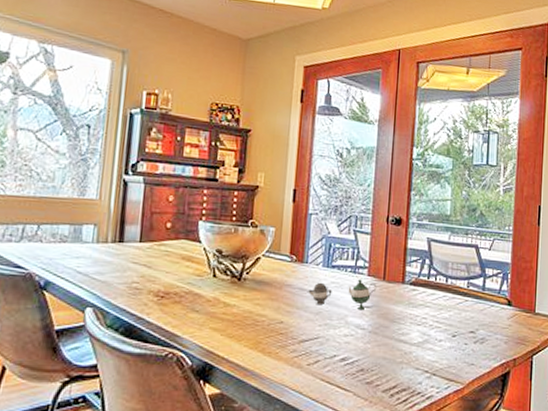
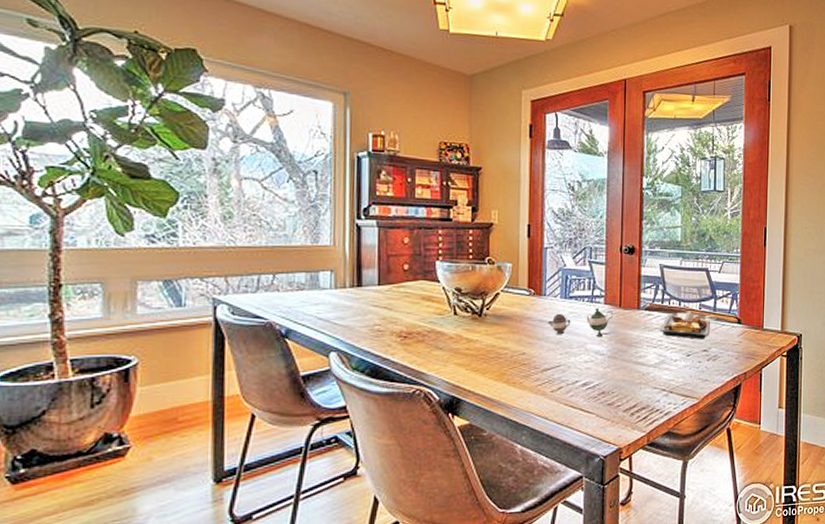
plate: none [424,288,487,320] -> present [659,311,718,339]

